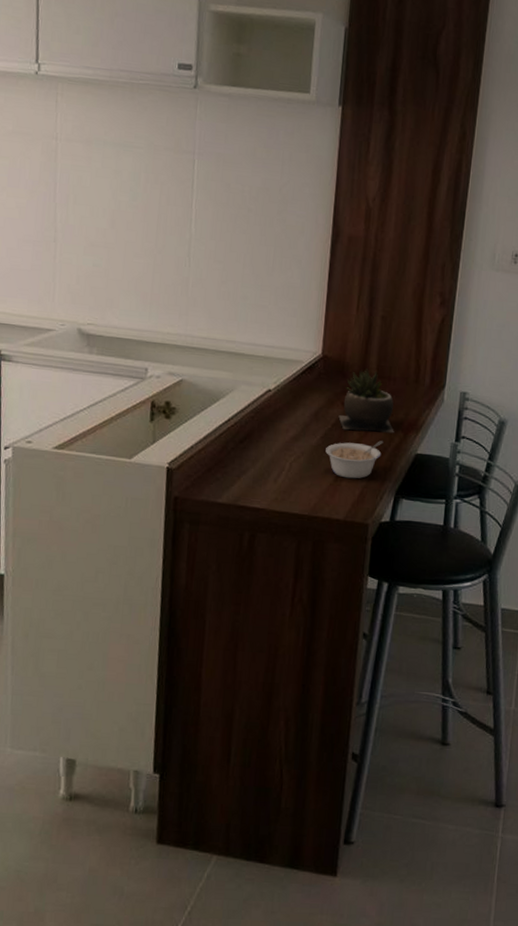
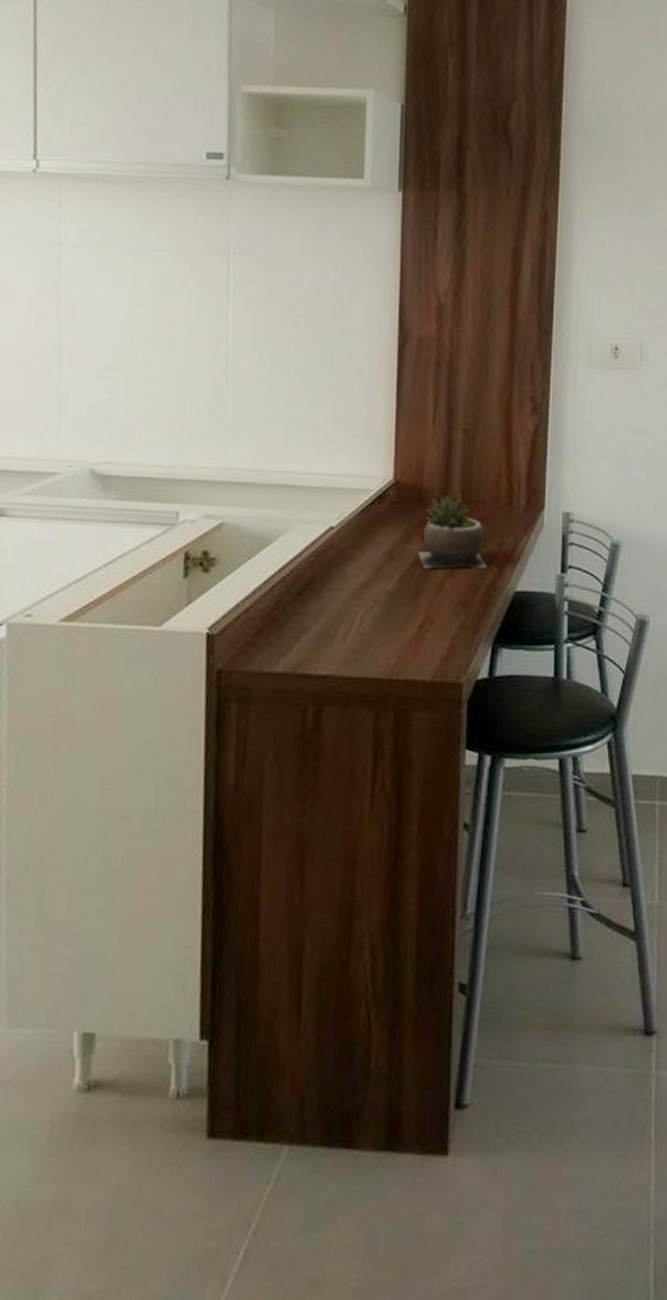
legume: present [325,441,384,479] -> none [404,579,475,629]

